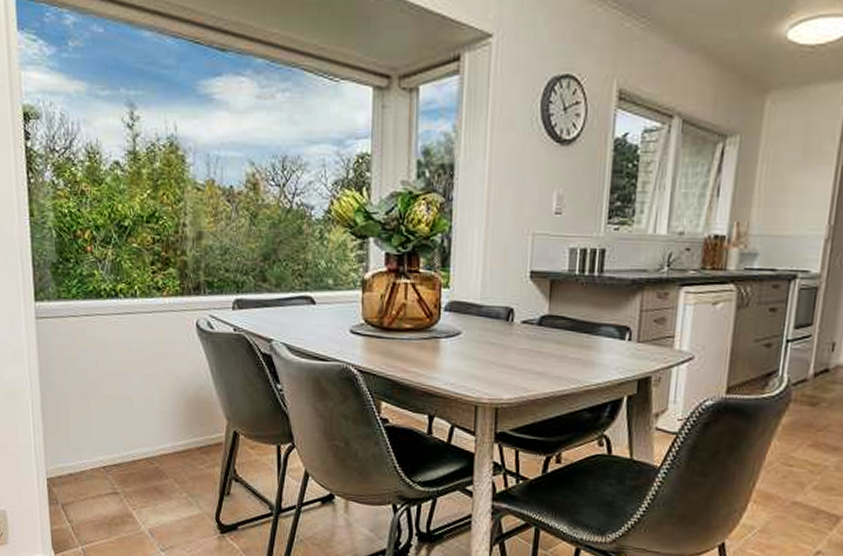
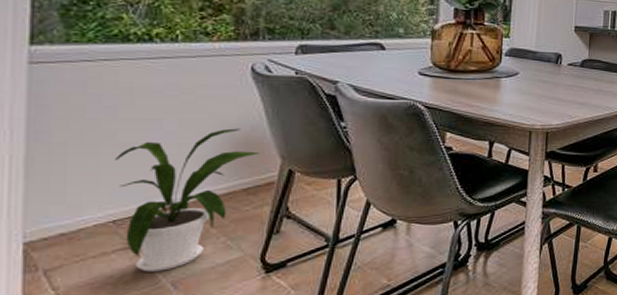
house plant: none [100,385,210,518] -> present [115,128,261,272]

